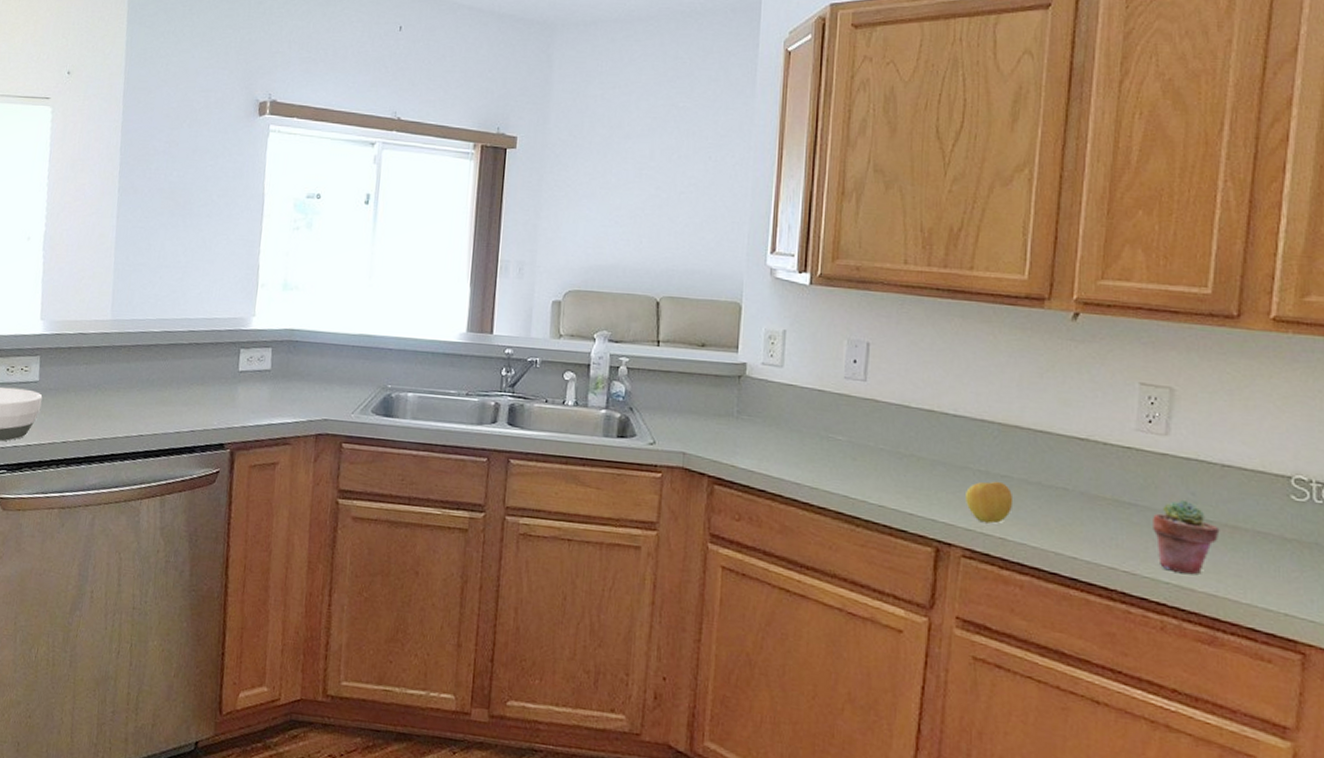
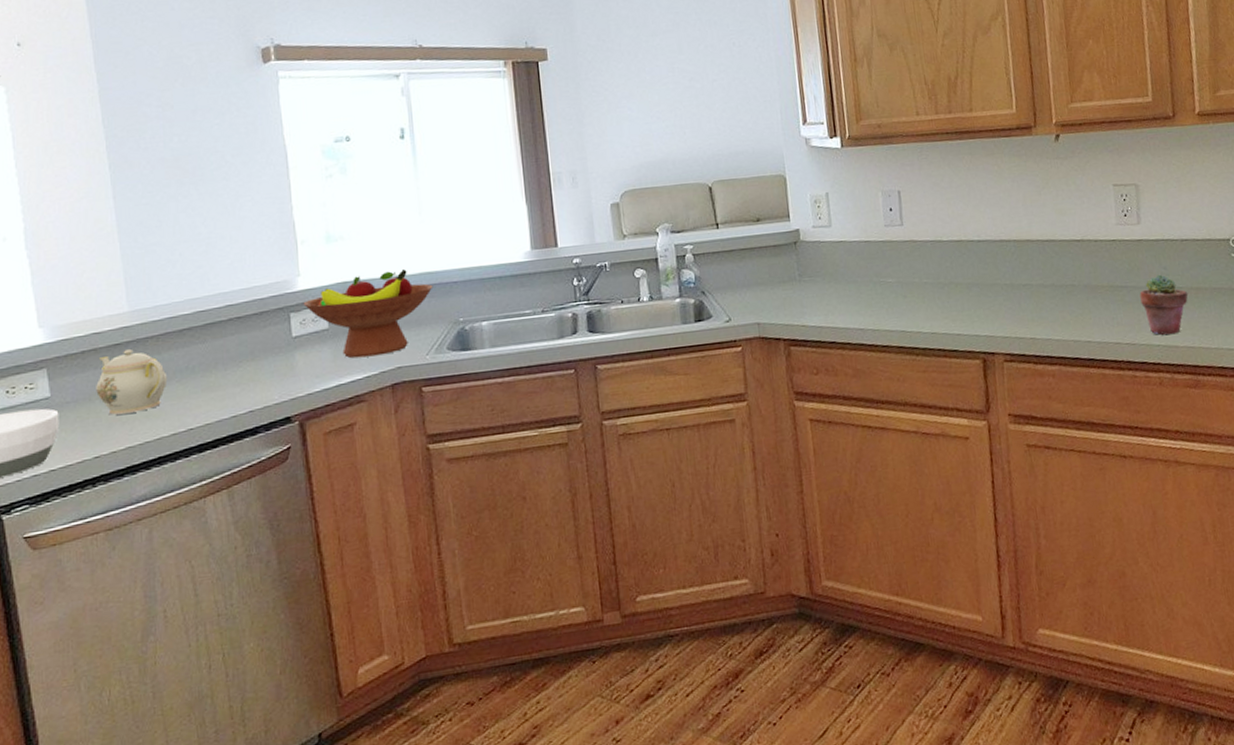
teapot: none [73,353,131,411] -> present [96,349,168,415]
fruit bowl: none [253,326,370,405] -> present [303,269,433,358]
apple: present [966,481,1014,524] -> none [998,290,1036,329]

